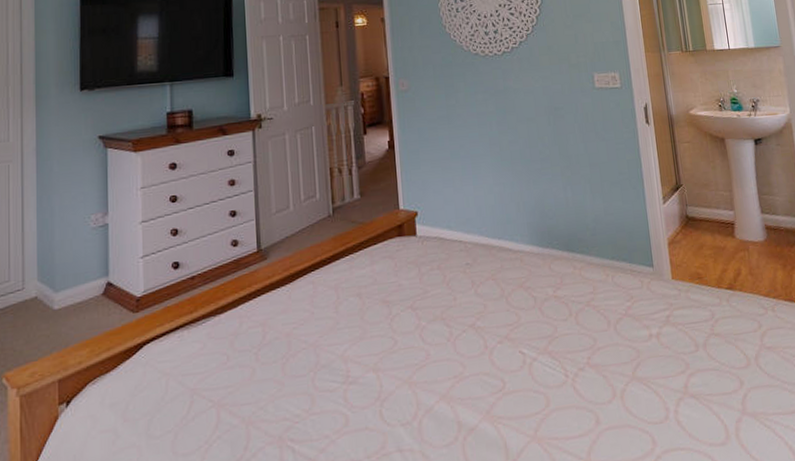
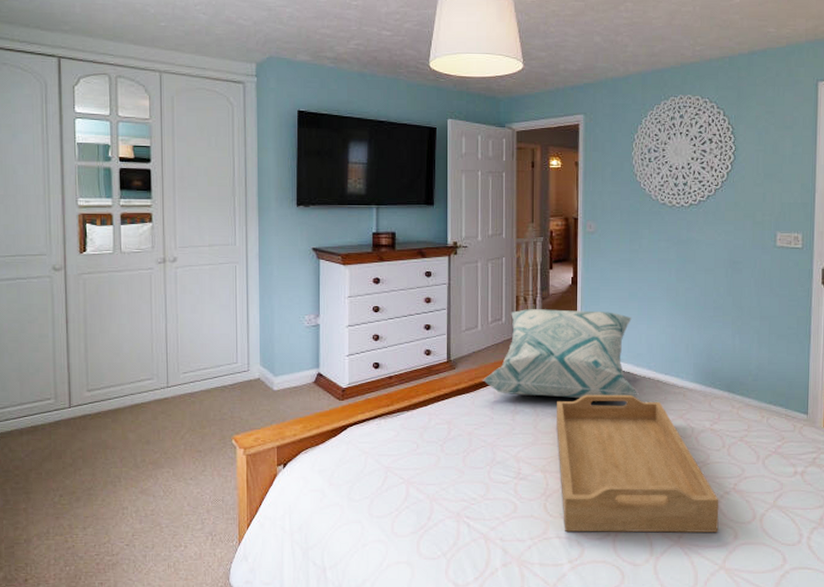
decorative pillow: none [298,175,473,282] -> present [482,309,639,399]
serving tray: none [384,266,578,442] -> present [557,394,719,533]

